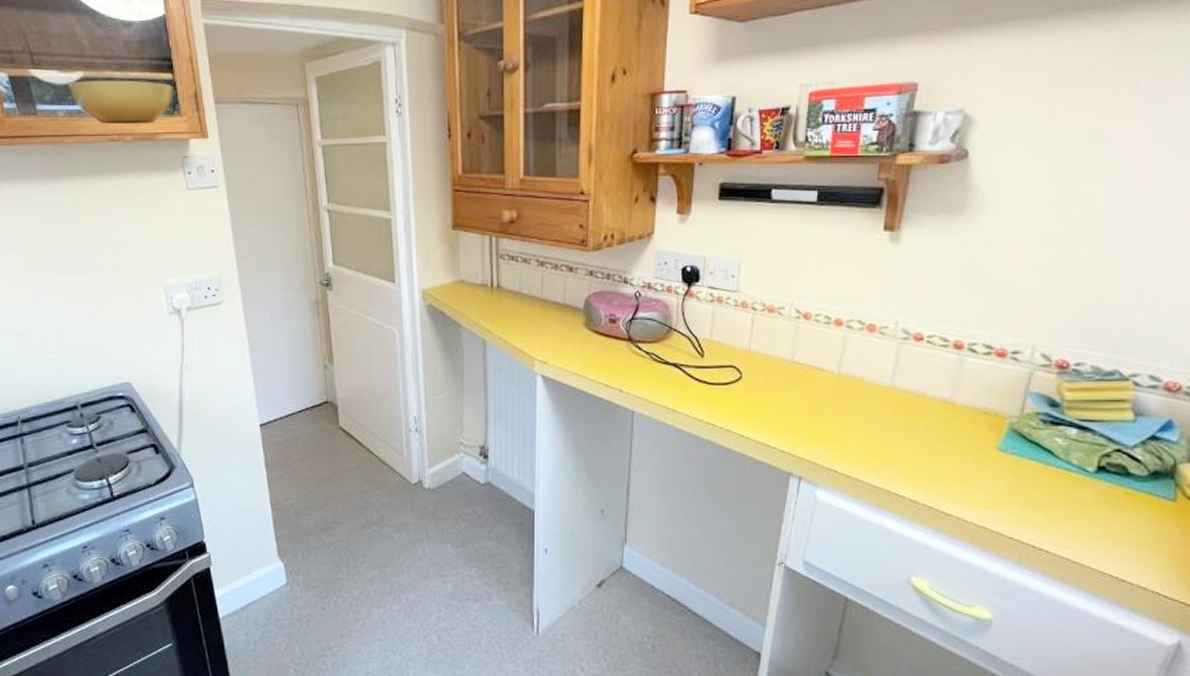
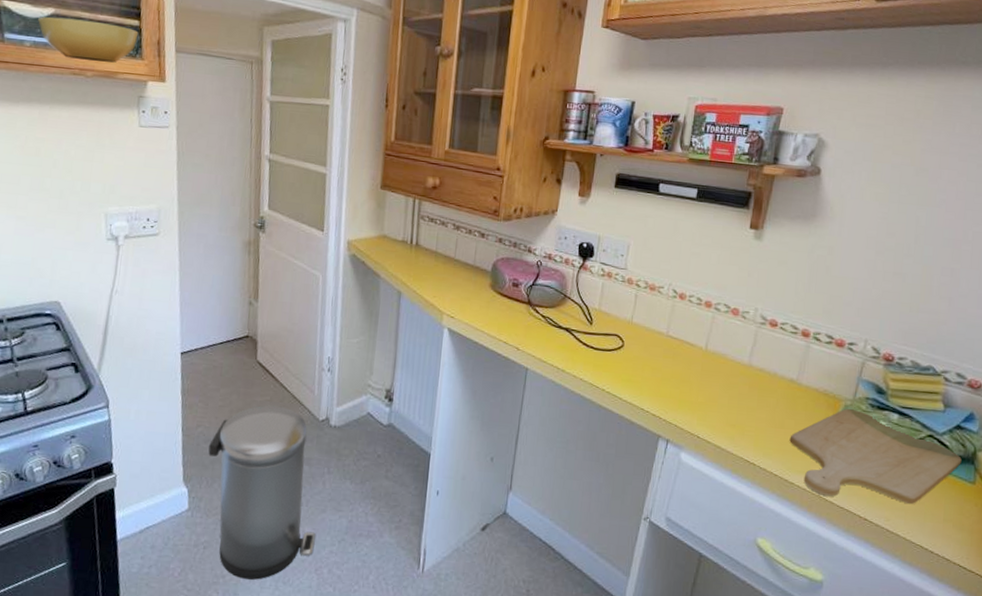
pedal bin: none [300,472,422,650] -> present [208,405,317,580]
chopping board: none [944,426,1158,530] -> present [789,408,962,505]

